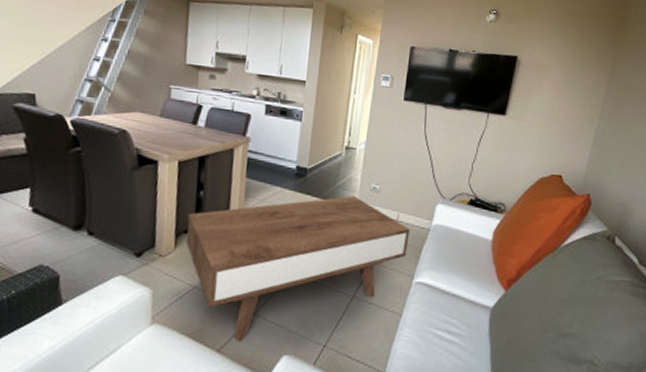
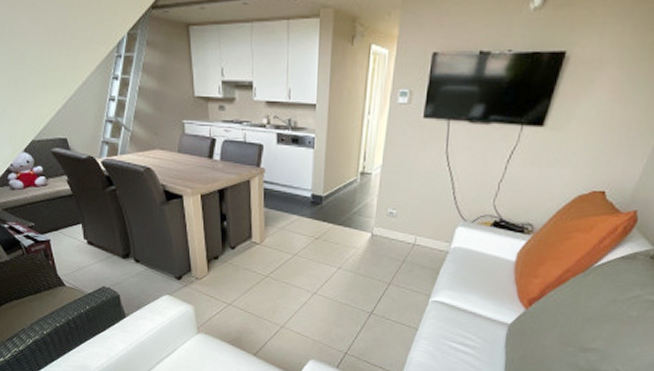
coffee table: present [186,195,410,342] -> none [216,221,428,349]

